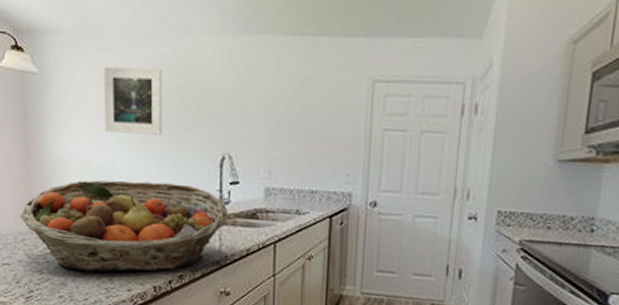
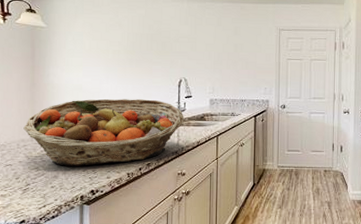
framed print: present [103,66,162,135] -> none [95,22,138,67]

